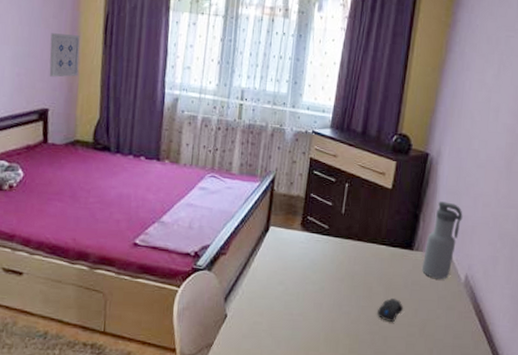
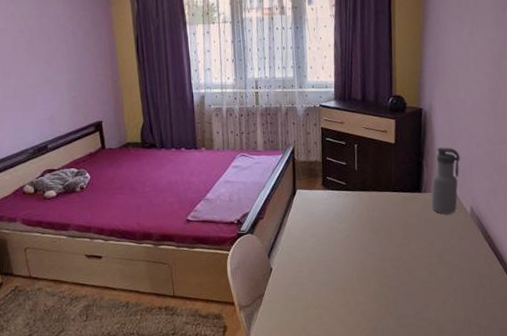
wall art: present [49,33,80,78] -> none [95,58,121,95]
computer mouse: present [377,298,404,322] -> none [399,236,422,256]

